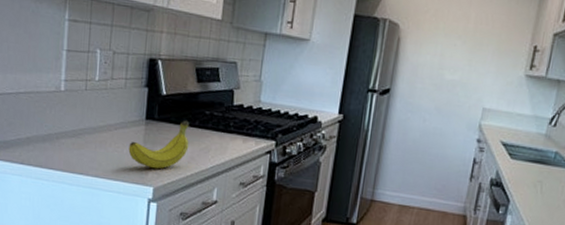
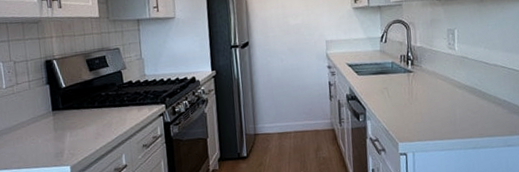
fruit: present [128,120,190,169] -> none [42,104,94,151]

